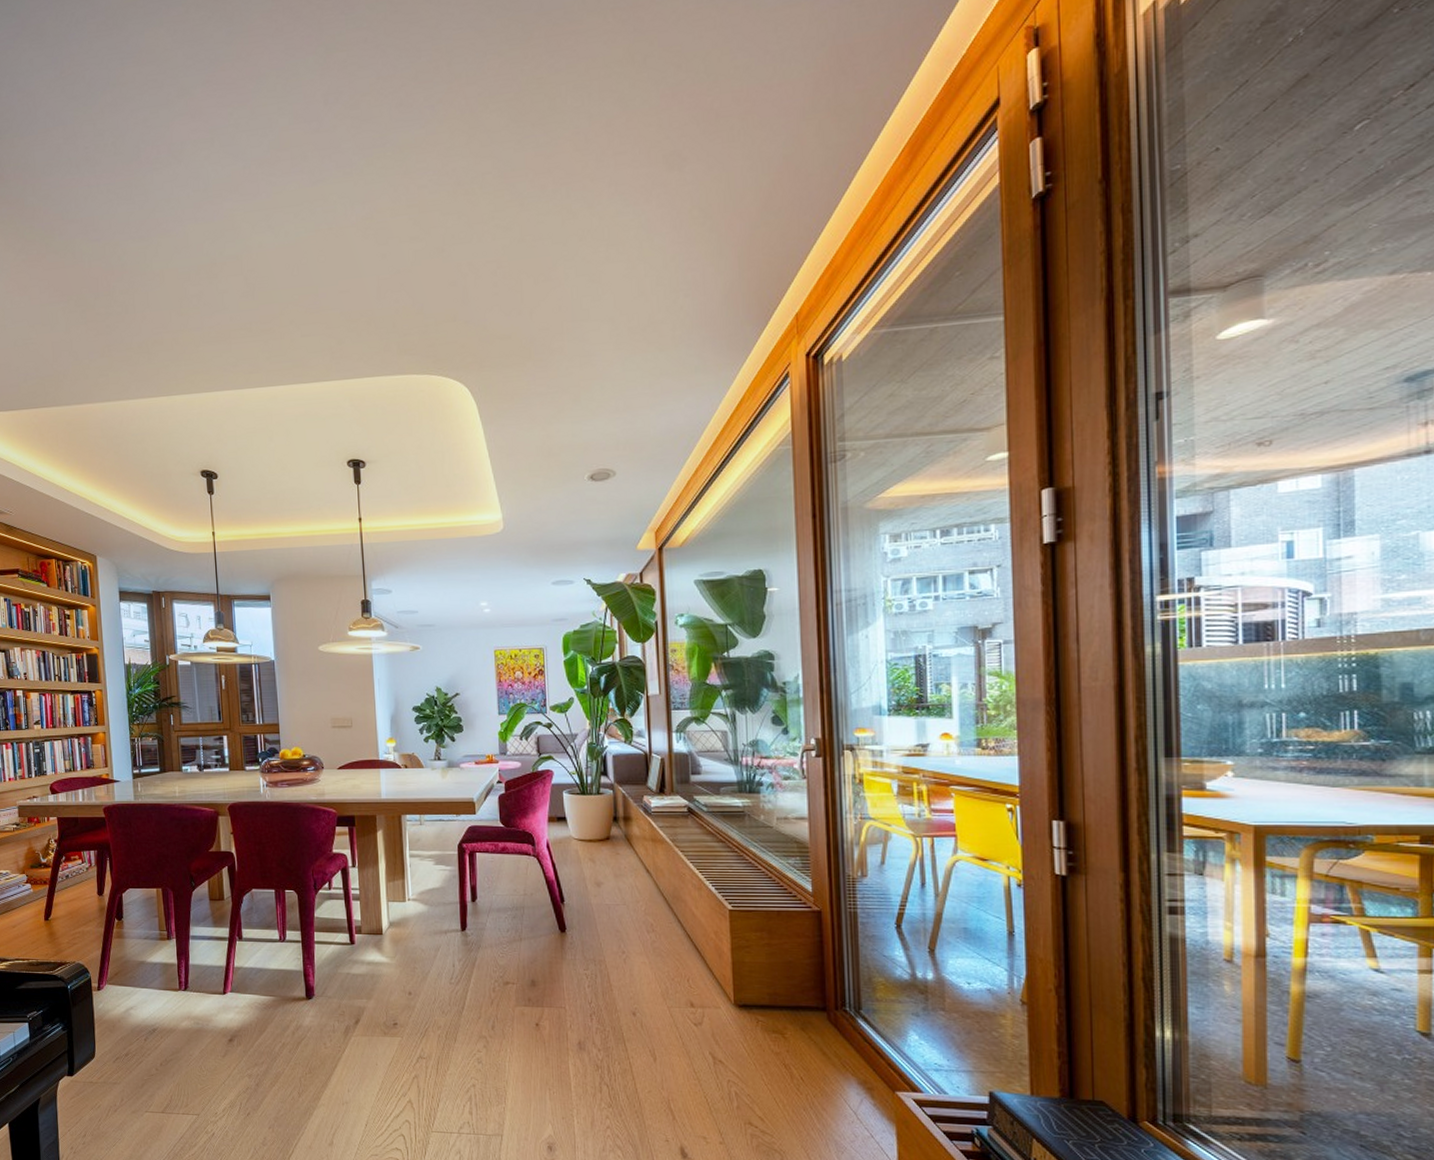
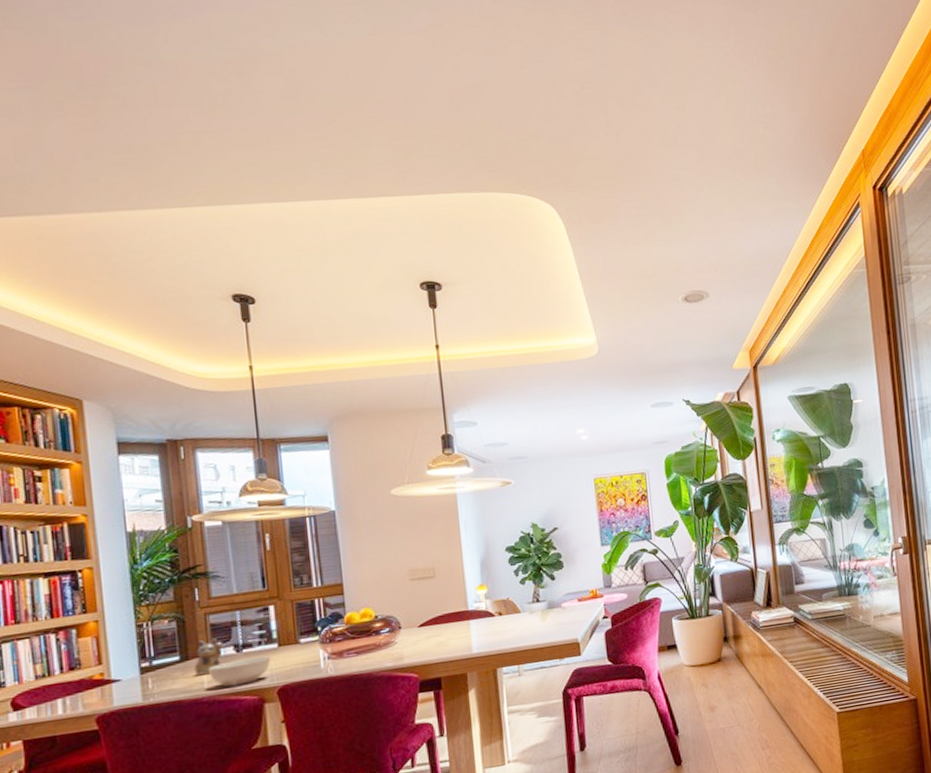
decorative figurine: none [169,758,190,786] -> present [194,638,224,676]
bowl: none [179,777,224,798] -> present [207,655,272,688]

